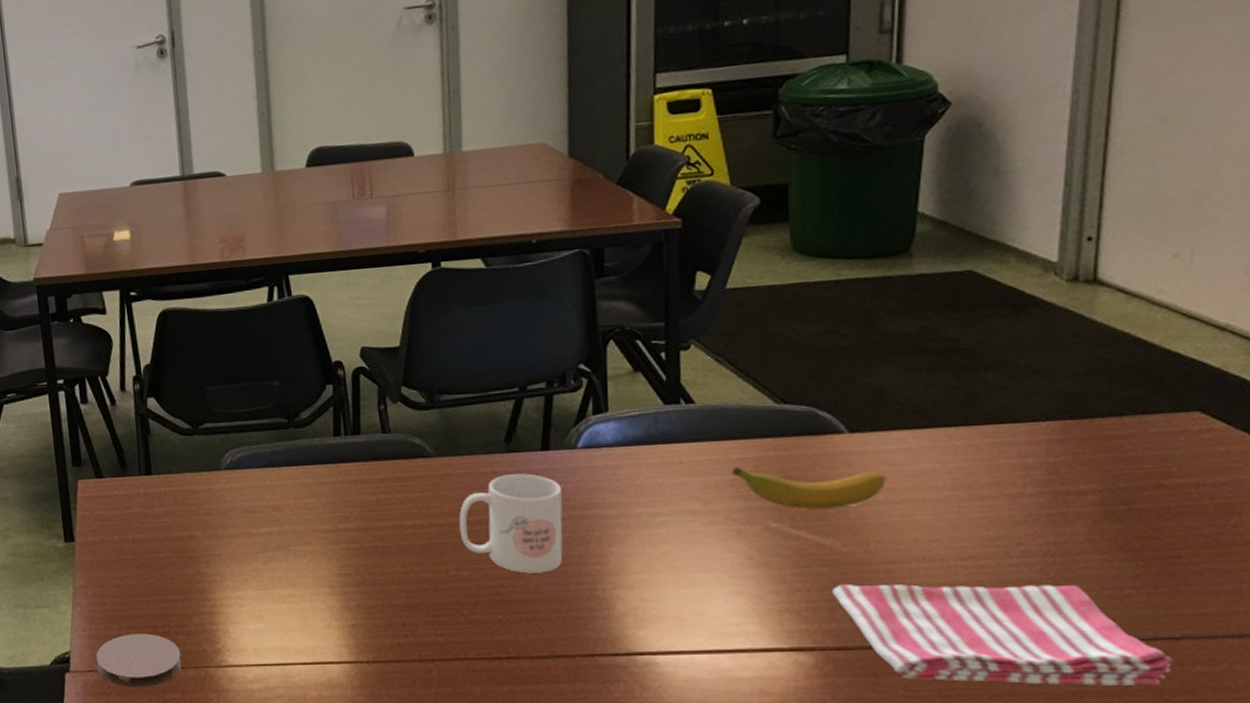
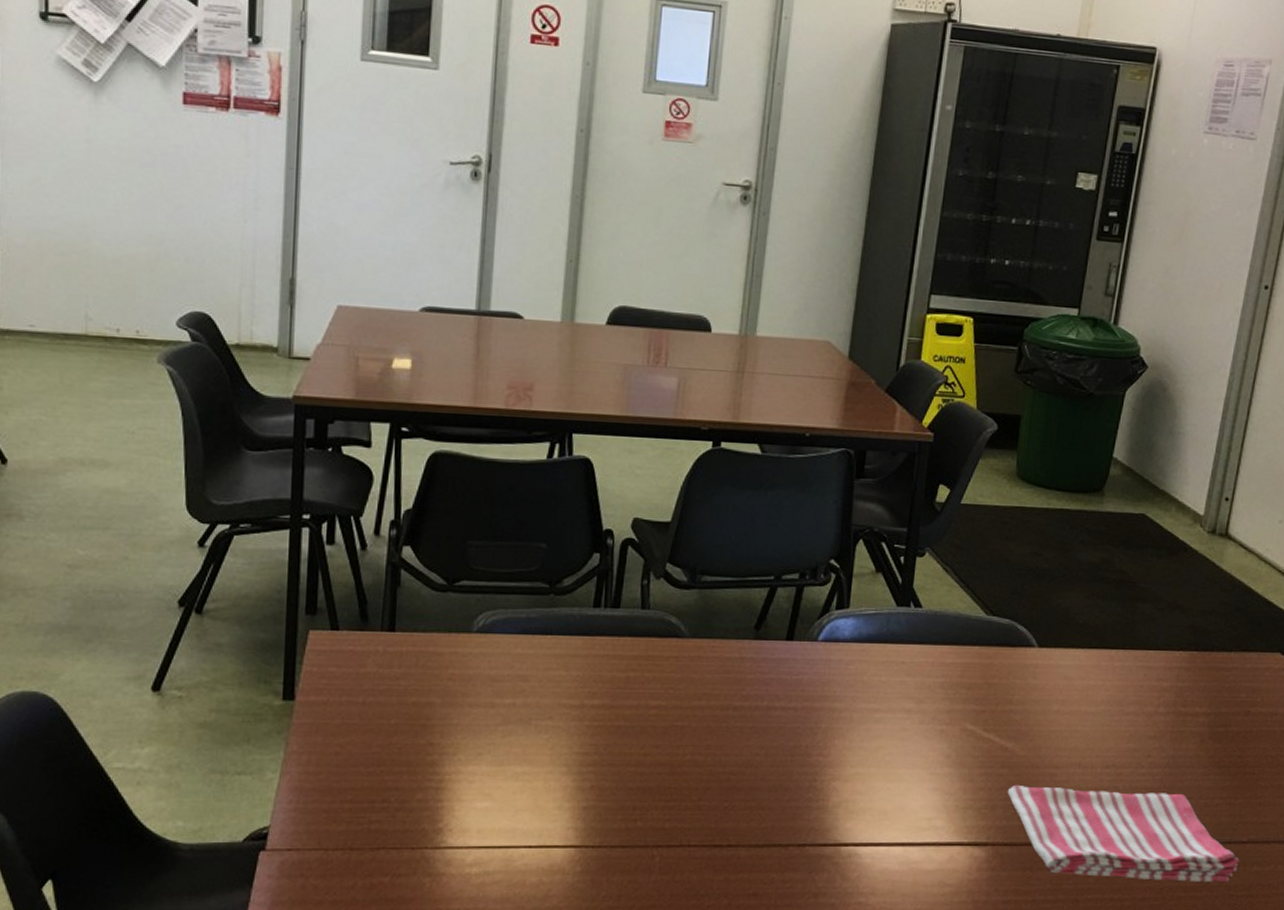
coaster: present [95,633,182,688] -> none [298,808,398,871]
mug: present [459,473,563,574] -> none [701,661,800,762]
banana: present [731,466,887,510] -> none [942,669,1061,715]

